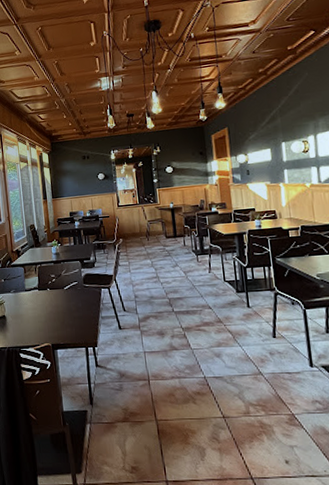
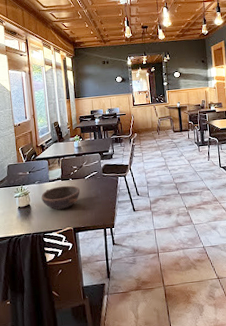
bowl: none [17,296,59,323] -> present [41,185,80,210]

